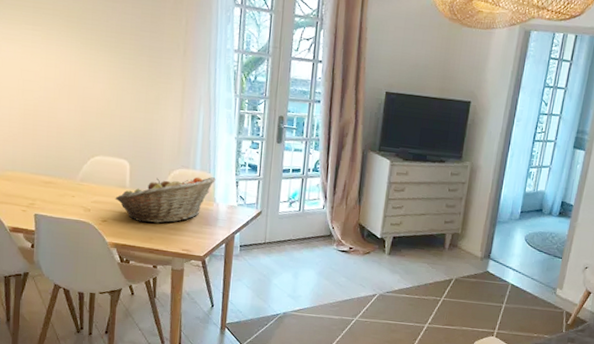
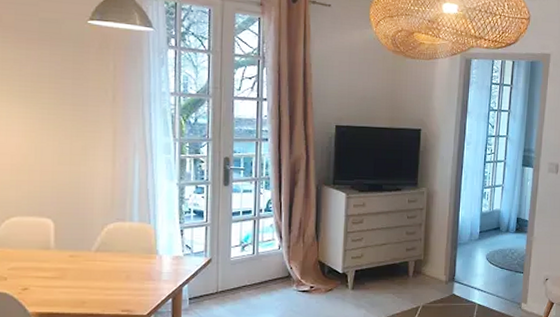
fruit basket: present [115,176,216,223] -> none [37,228,157,286]

